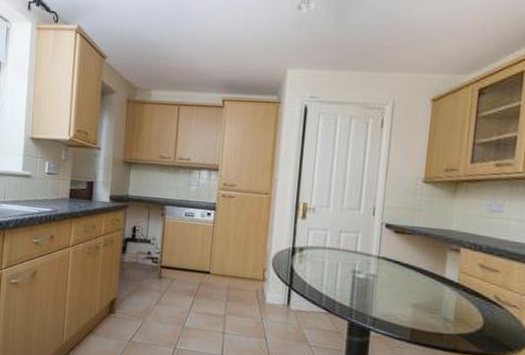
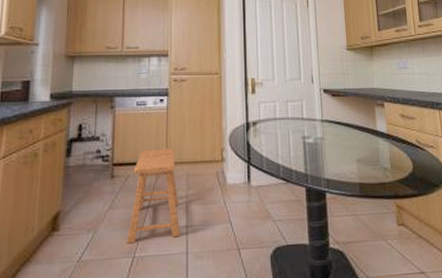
stool: none [170,257,218,341] -> present [127,148,181,244]

